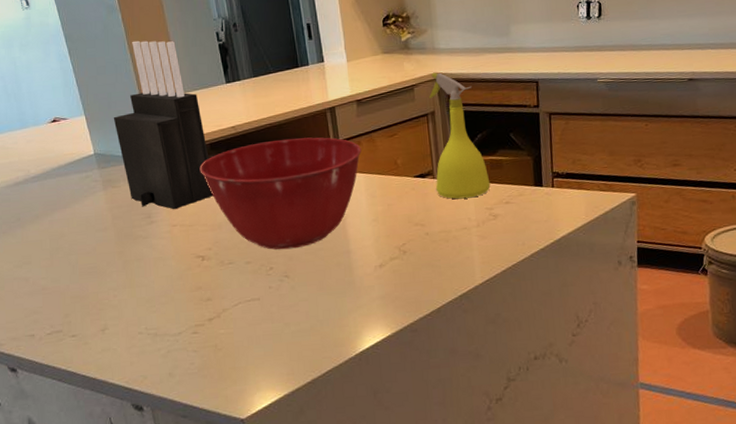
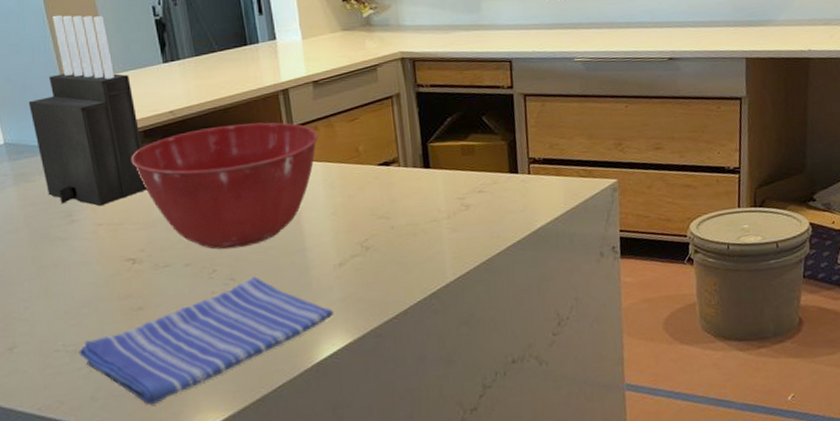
dish towel: none [158,274,375,383] -> present [79,276,335,405]
spray bottle: present [428,72,491,199] -> none [393,51,462,189]

